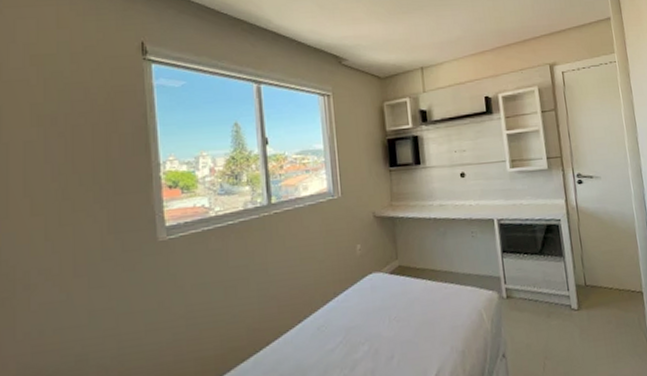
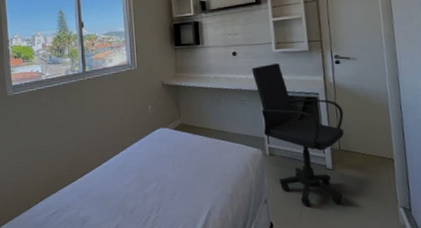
office chair: none [483,185,590,357] -> present [252,63,344,206]

